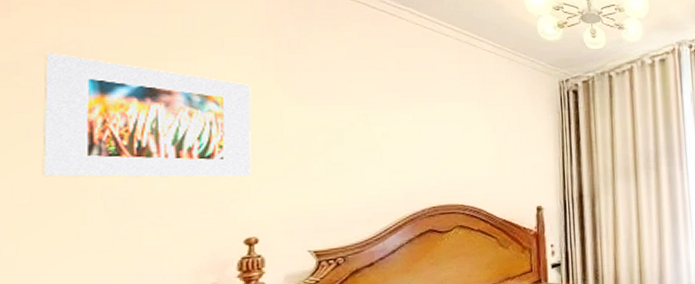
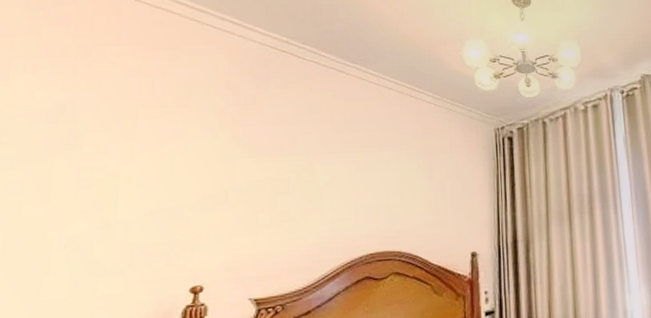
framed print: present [42,53,252,177] -> none [16,115,209,229]

